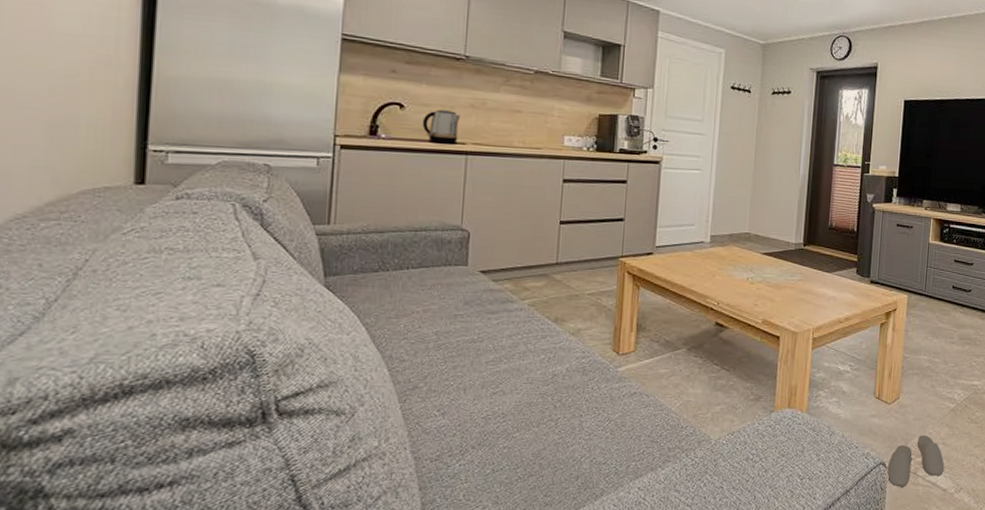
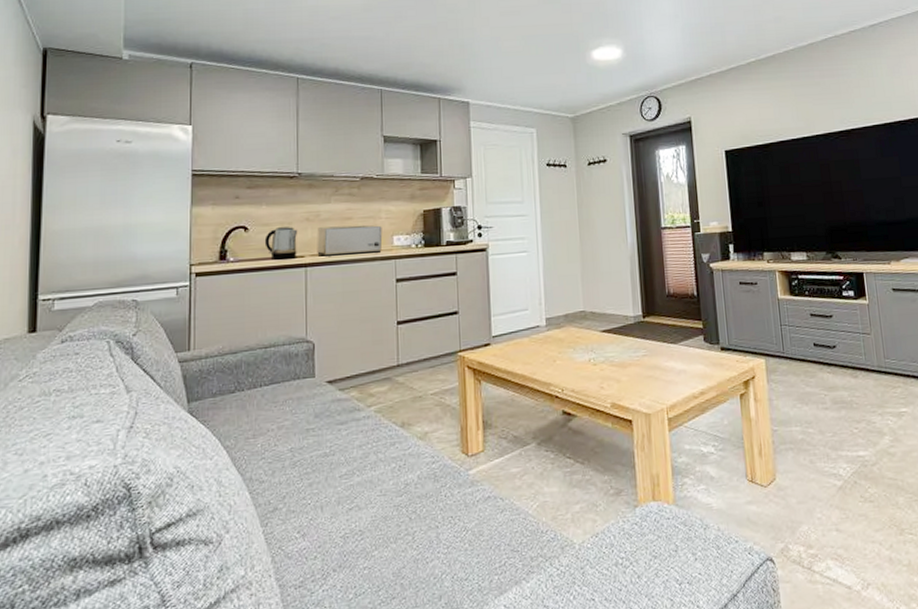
toaster: none [480,116,554,152] -> present [317,225,383,258]
slippers: present [887,435,944,487] -> none [776,521,844,587]

